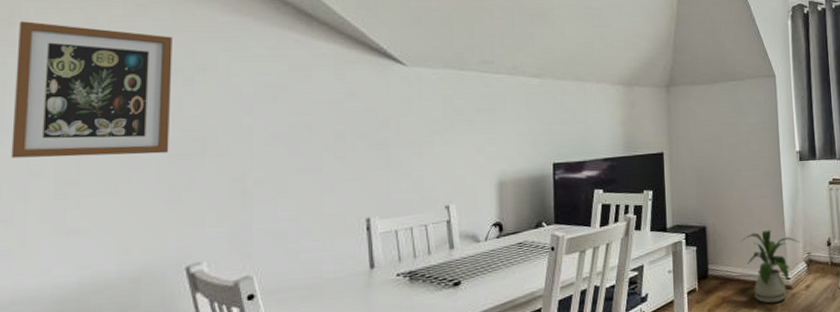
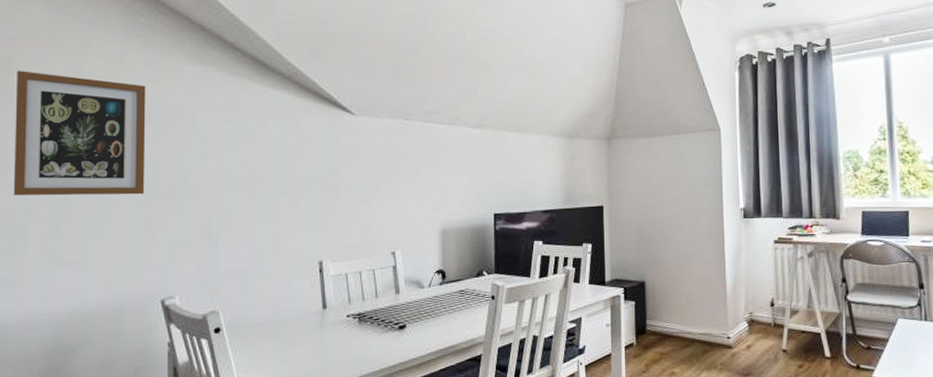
house plant: present [741,230,799,304] -> none [680,288,741,362]

